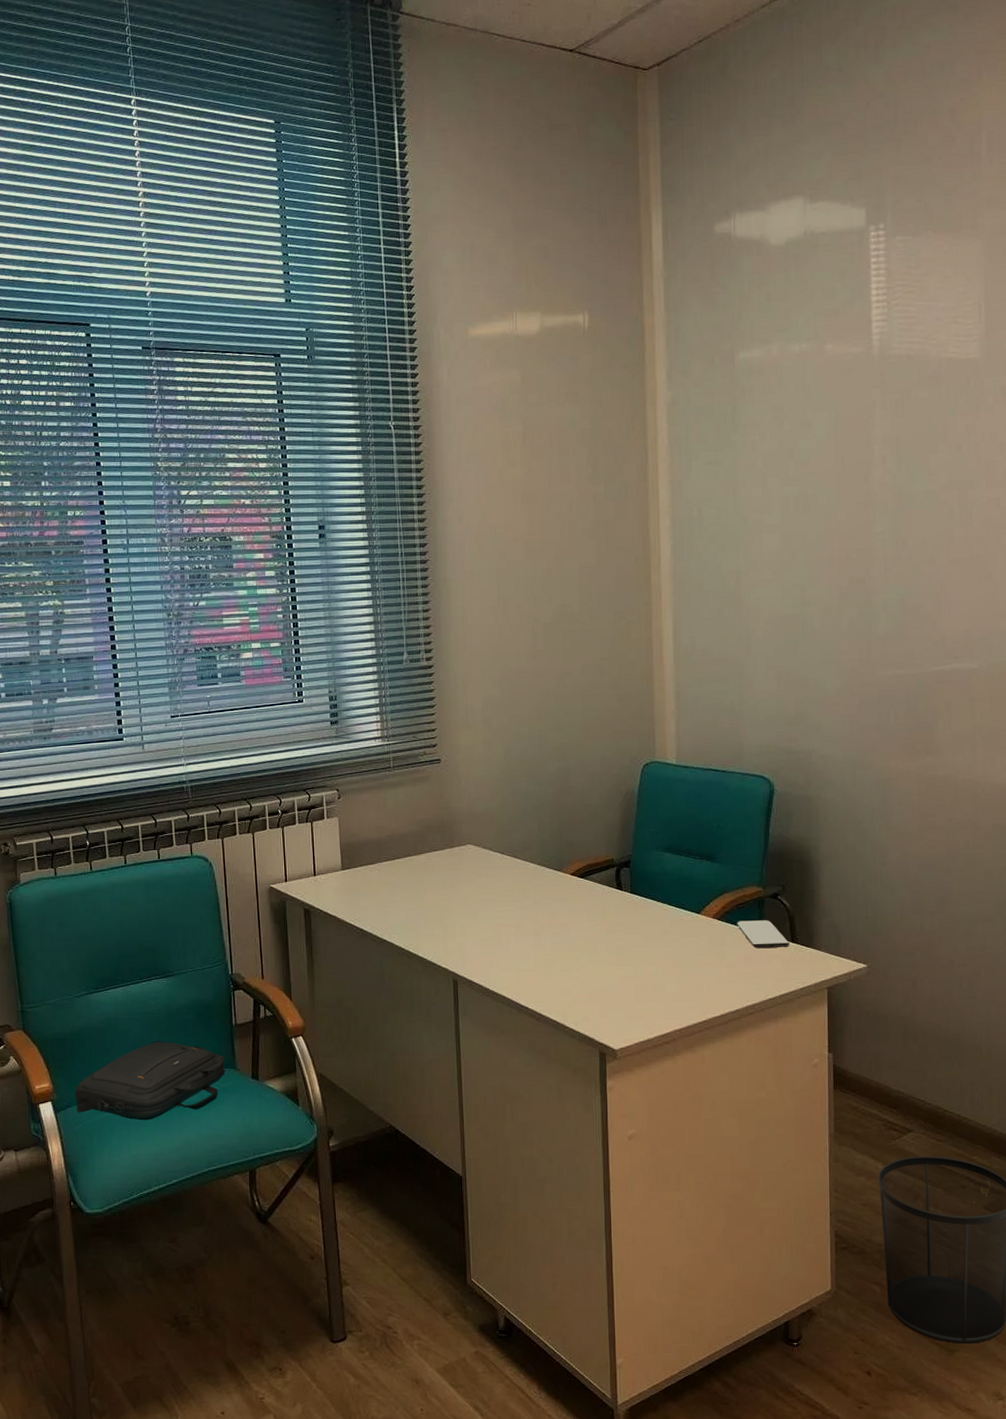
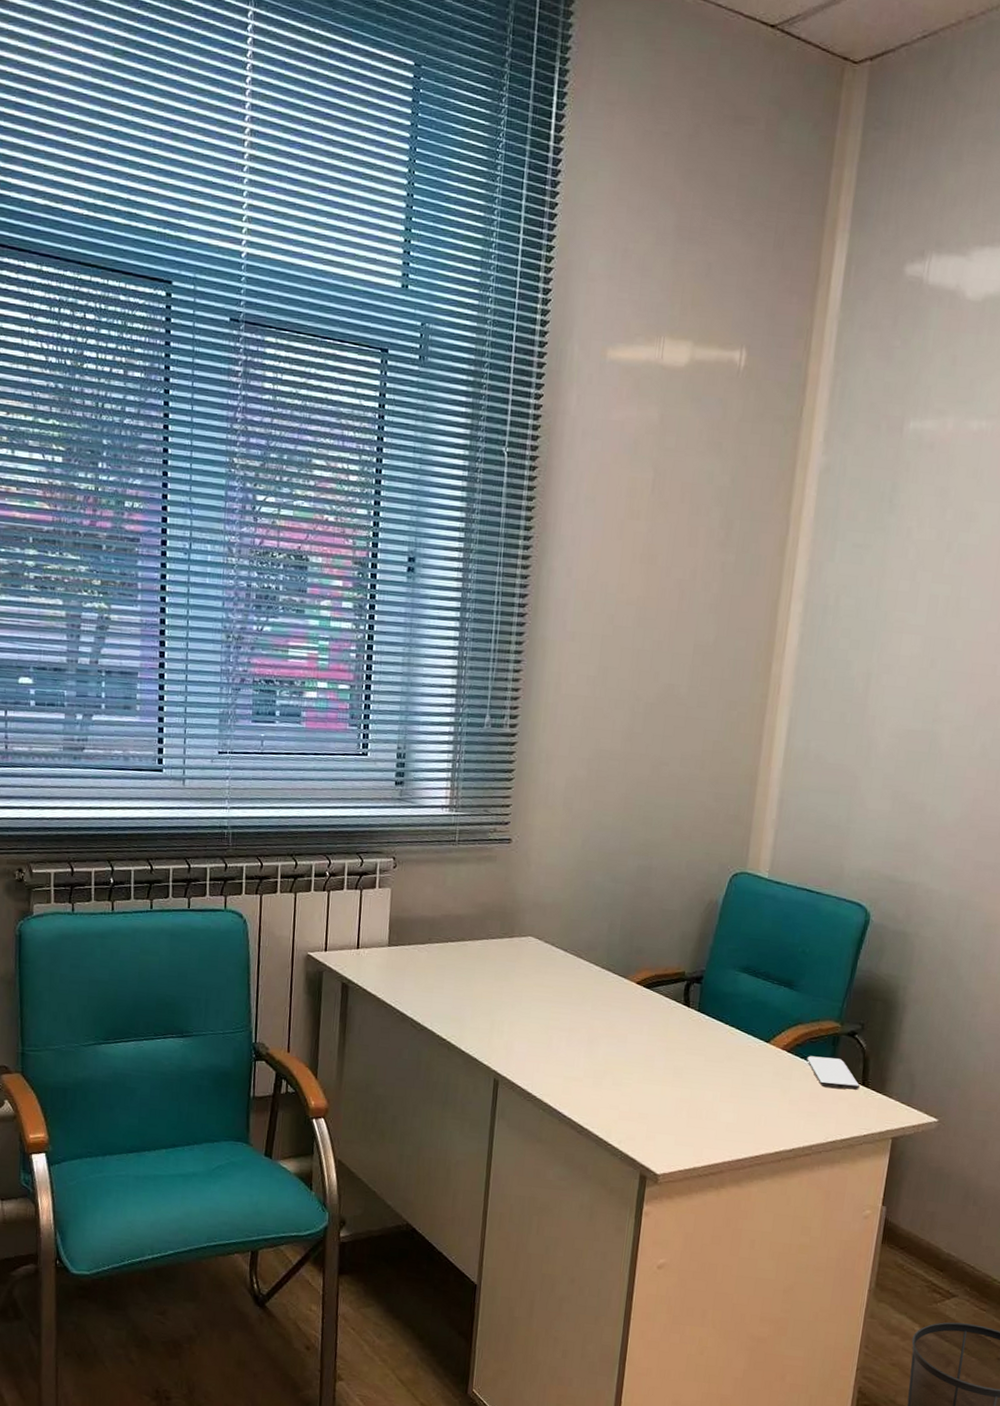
laptop bag: present [74,1041,226,1121] -> none [71,1104,238,1186]

